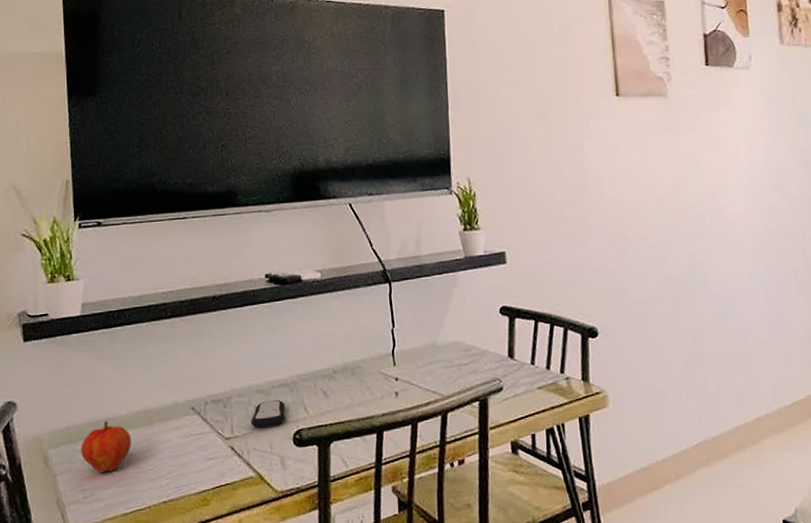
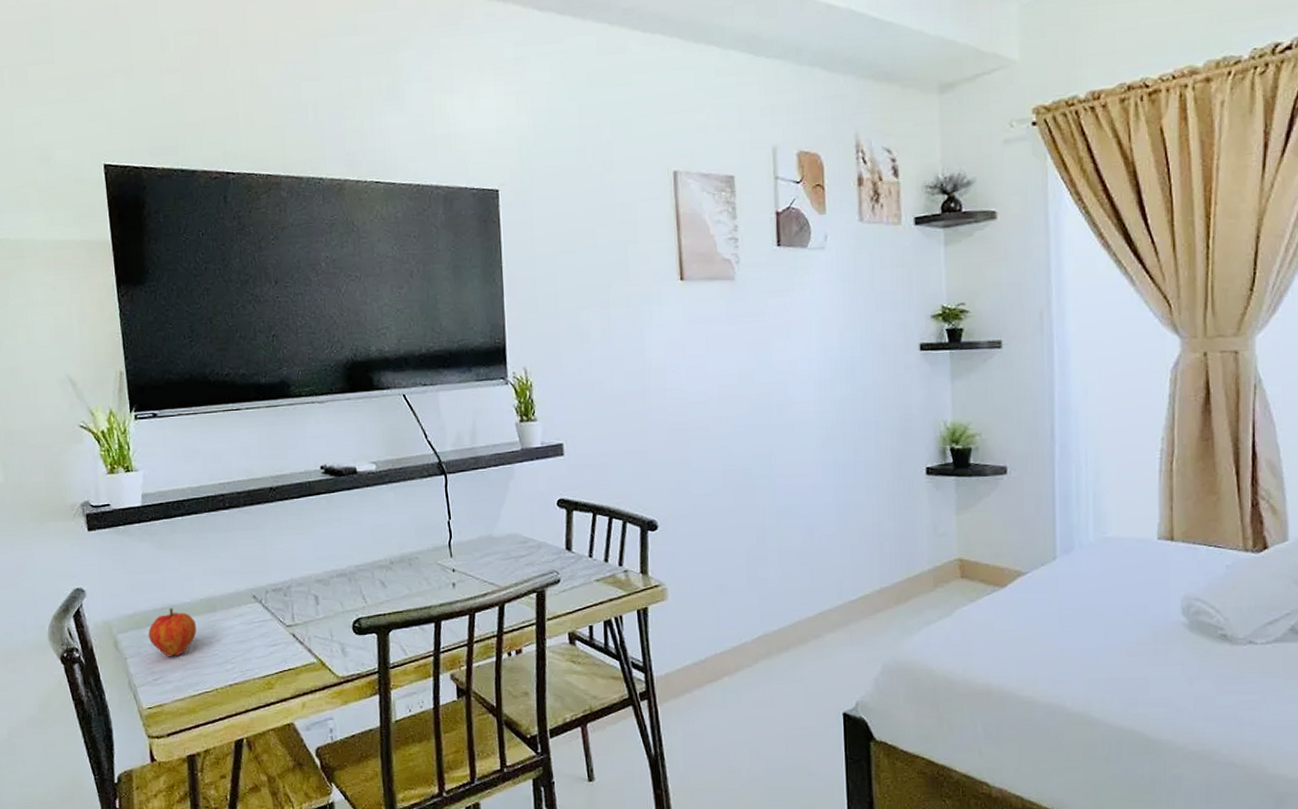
remote control: present [251,400,285,428] -> none [311,590,344,616]

